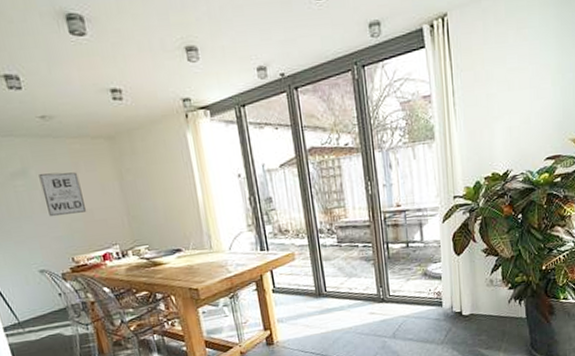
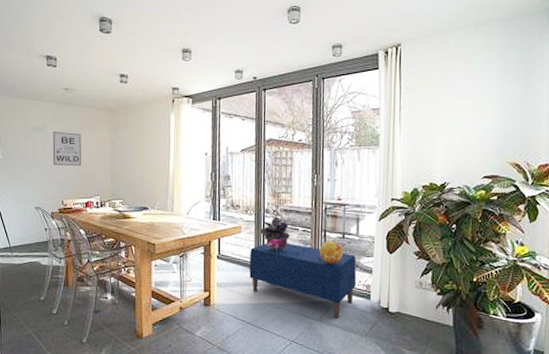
bench: none [308,262,427,332] -> present [249,243,357,319]
potted plant: none [316,235,350,273] -> present [260,217,290,251]
decorative sphere: none [383,252,409,278] -> present [319,241,343,264]

